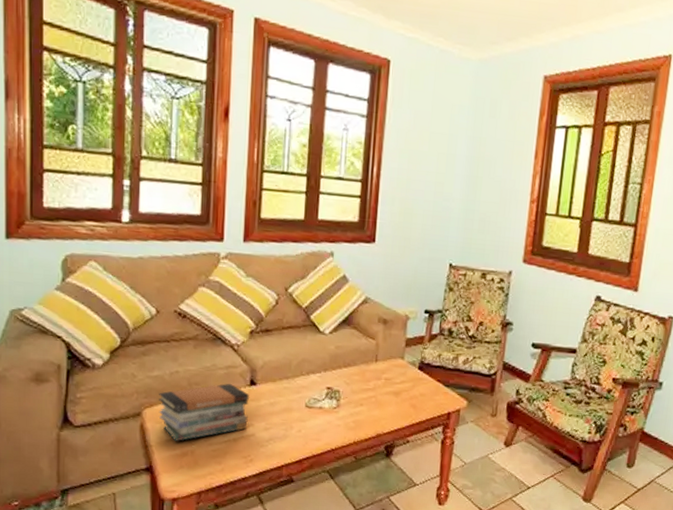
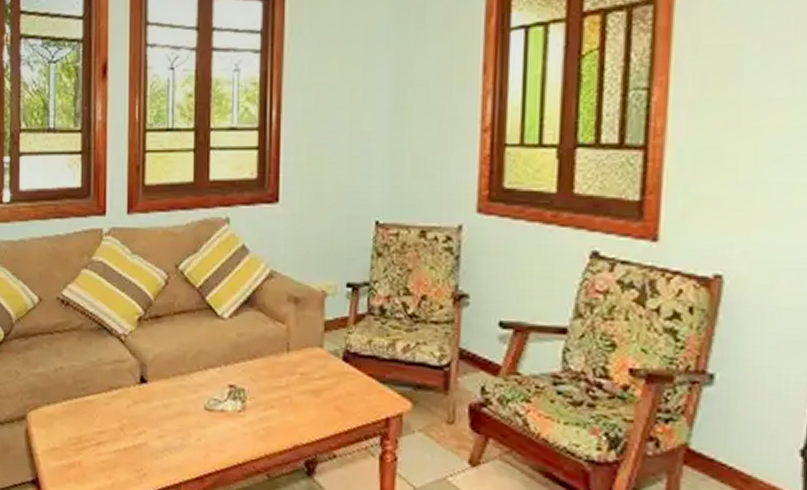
book stack: present [158,383,250,441] -> none [43,380,141,450]

